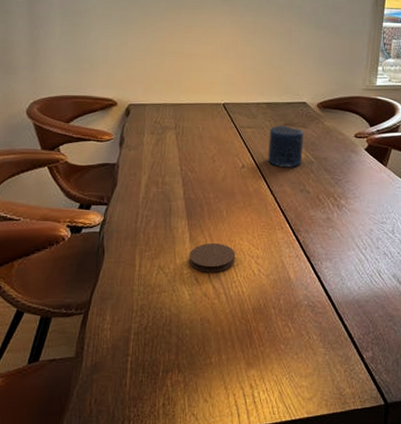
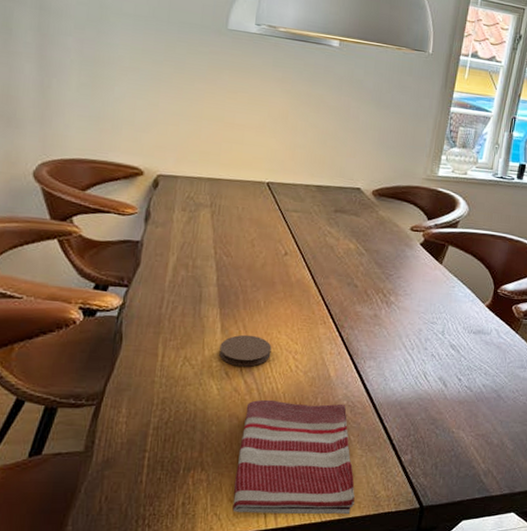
dish towel: none [208,303,321,413] -> present [232,399,355,515]
candle: present [268,126,304,167] -> none [314,211,356,258]

